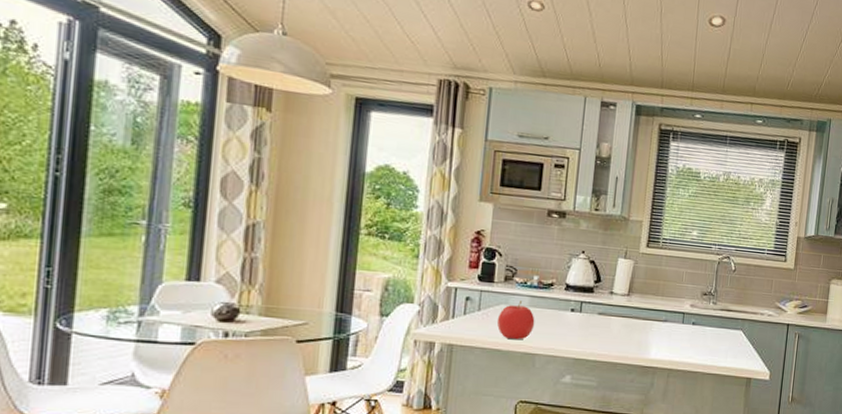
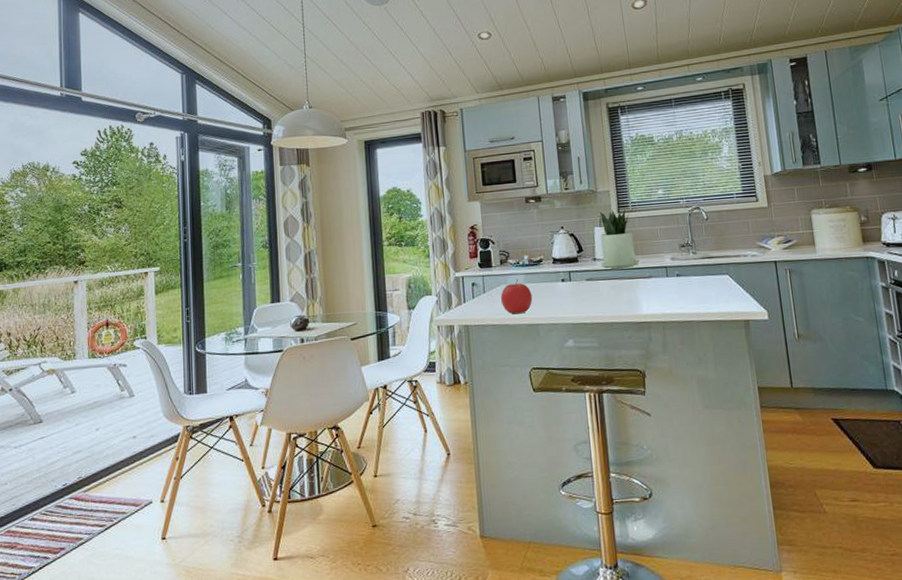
planter: none [617,242,659,307] -> present [599,208,640,268]

